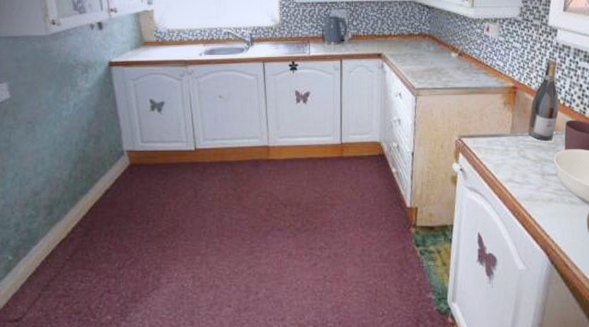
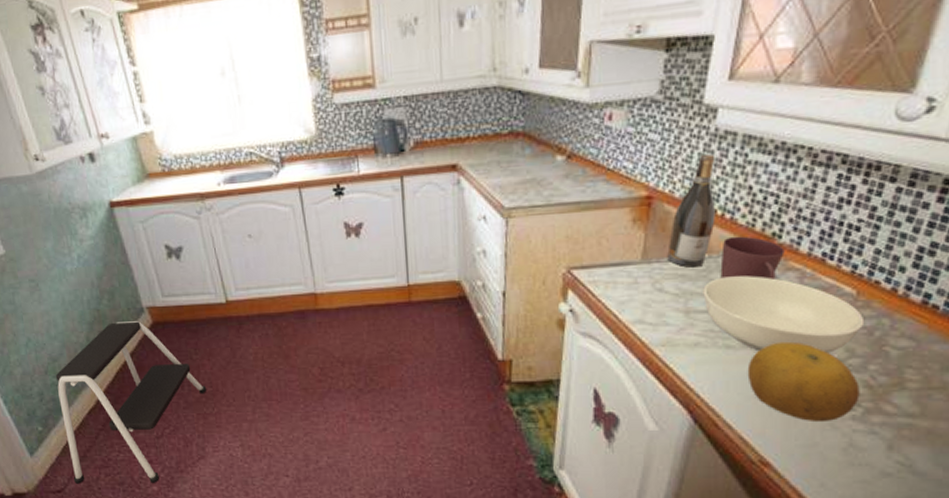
step stool: none [33,162,168,313] -> present [55,321,206,484]

